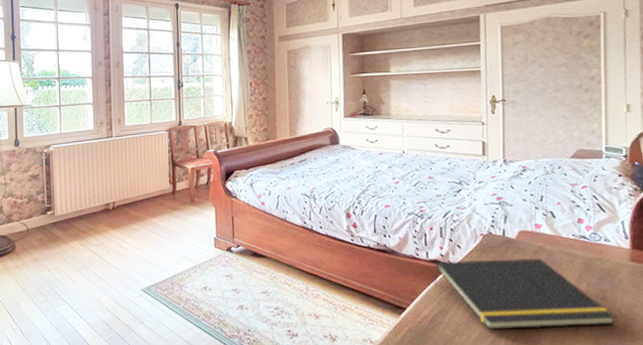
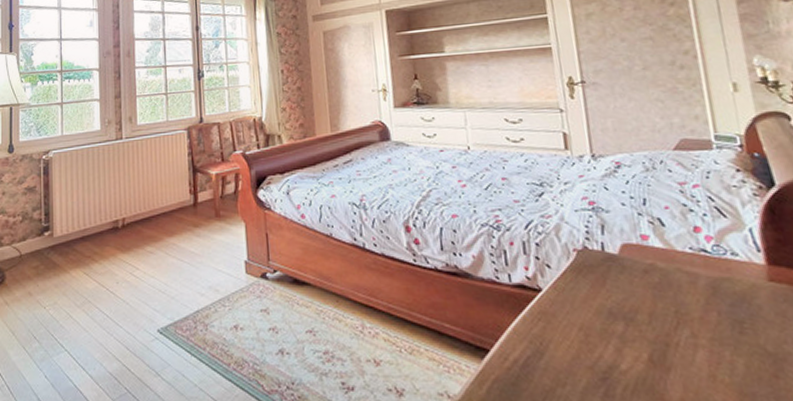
notepad: present [434,258,617,330] -> none [521,279,763,377]

